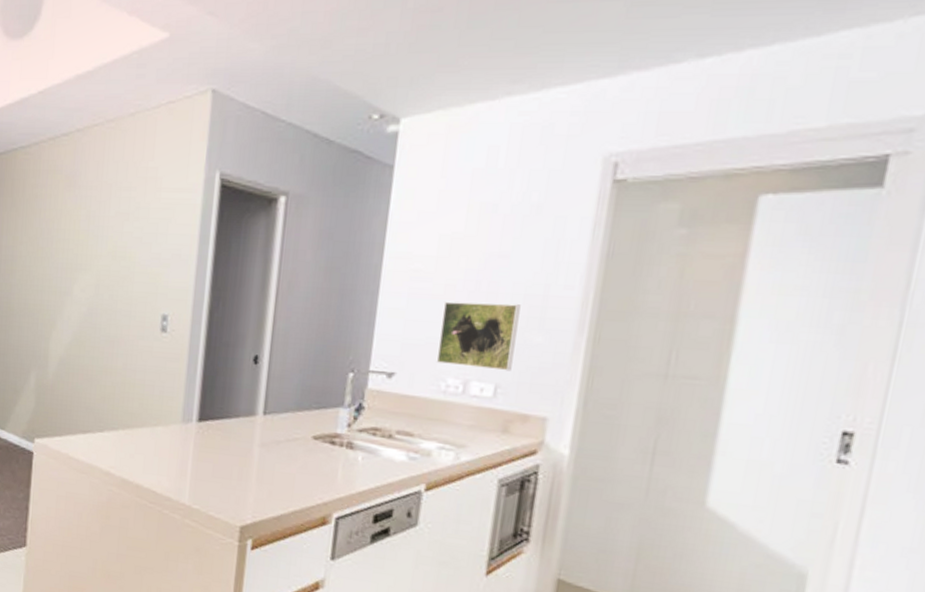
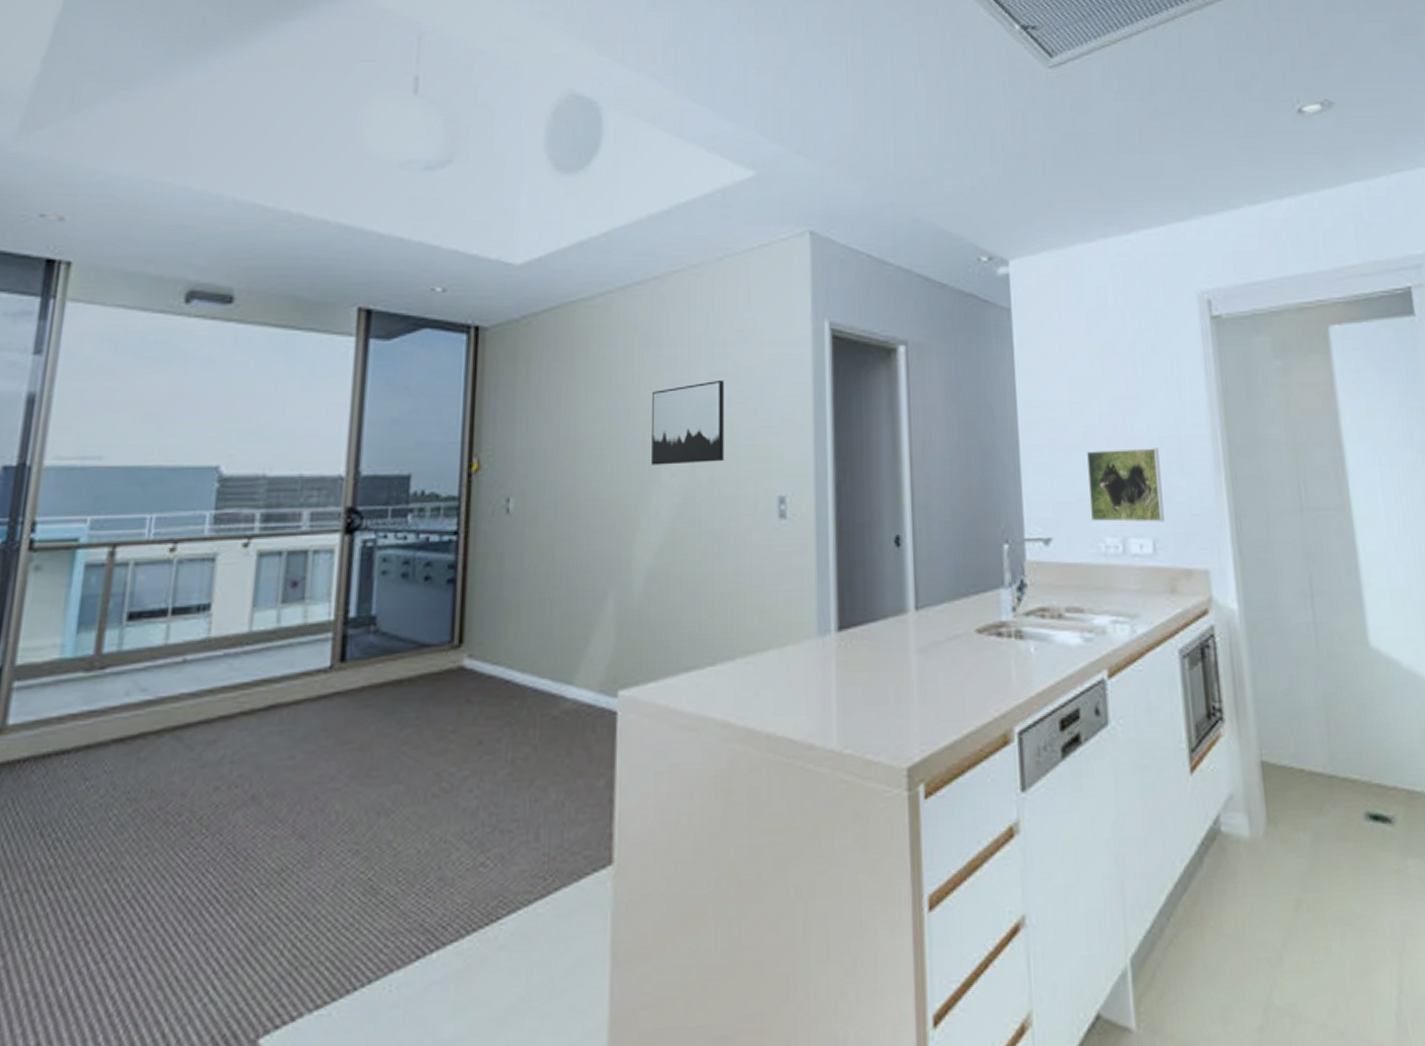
wall art: none [67,217,127,284] -> present [652,379,724,465]

